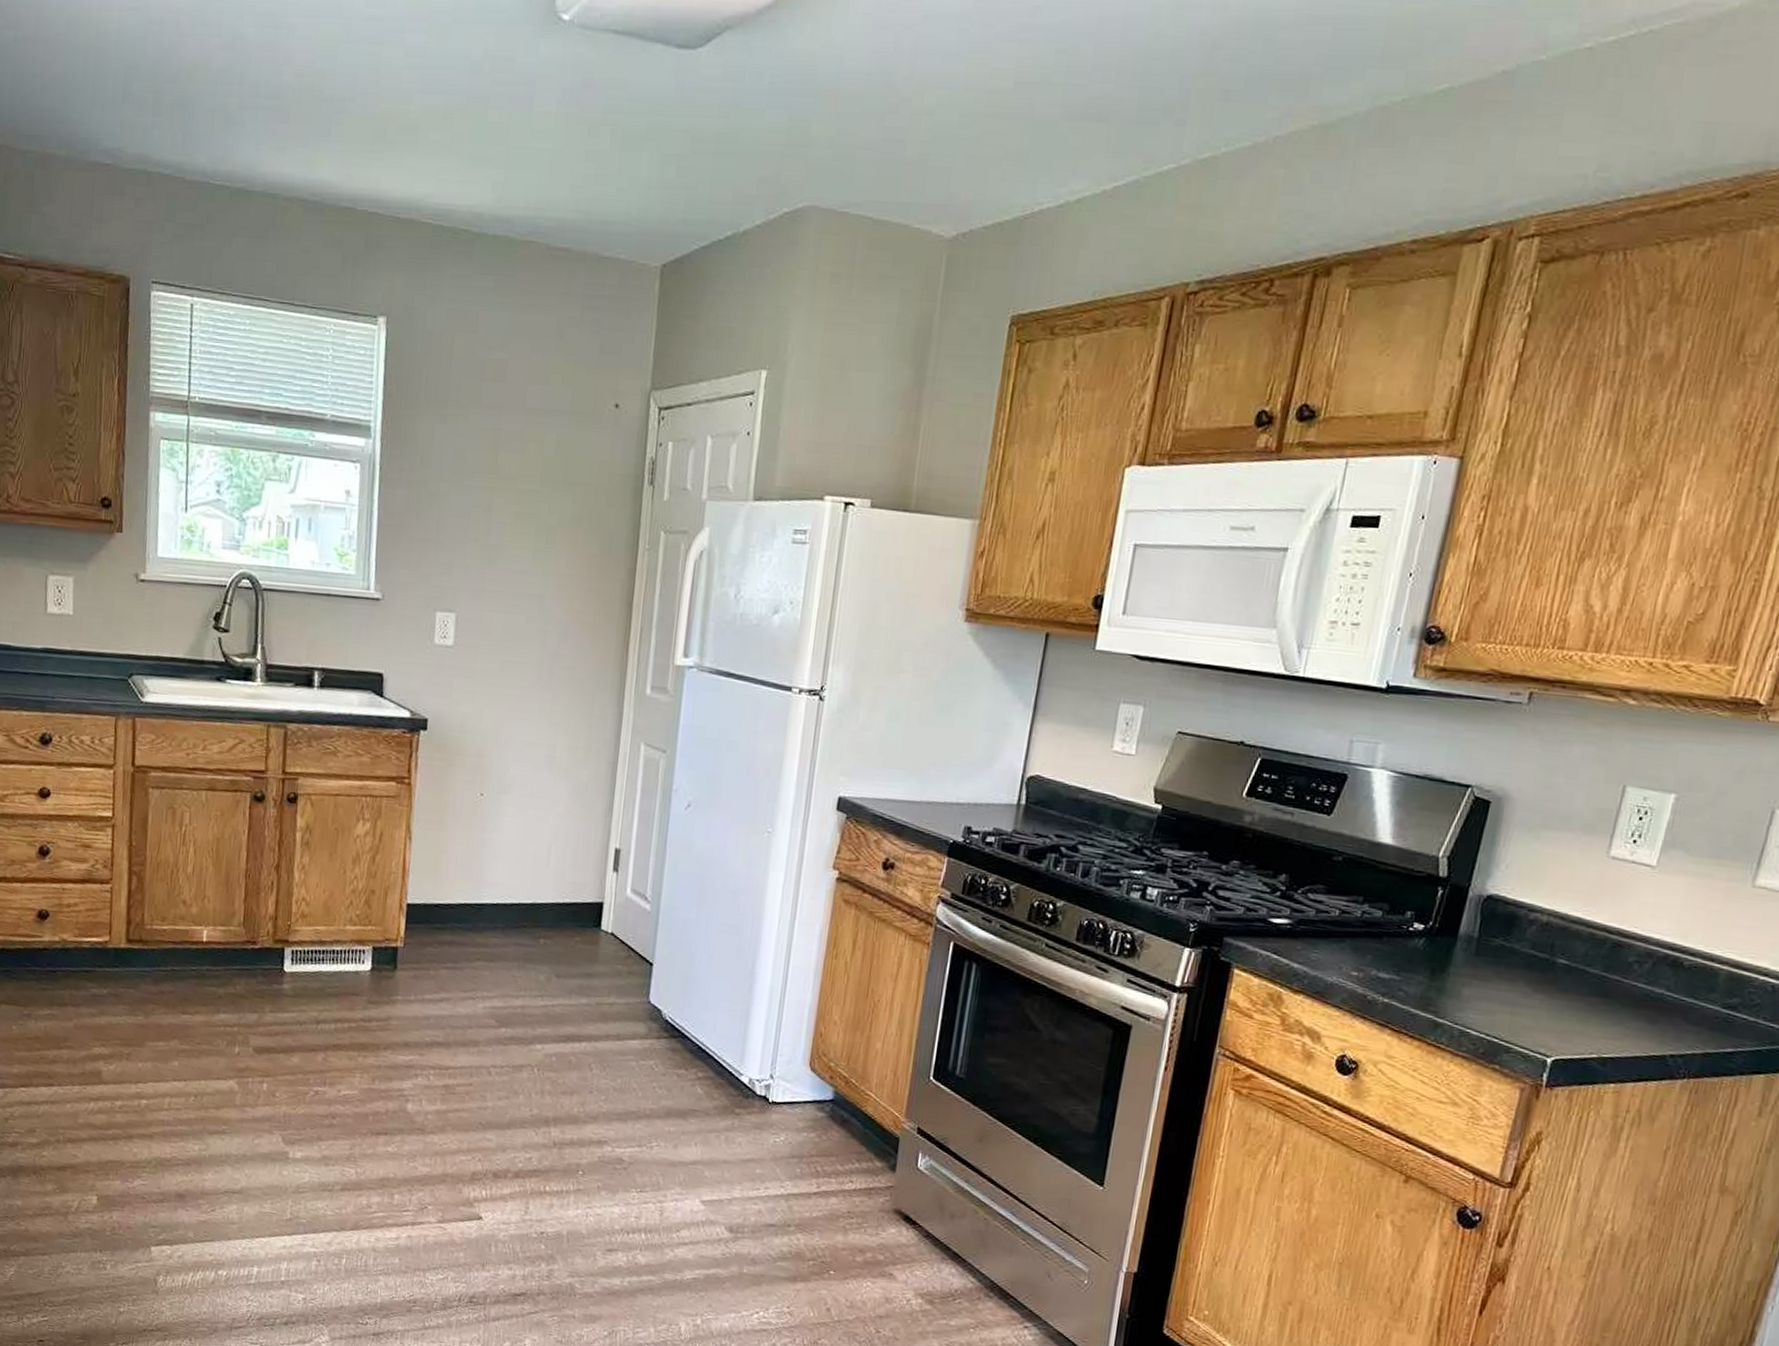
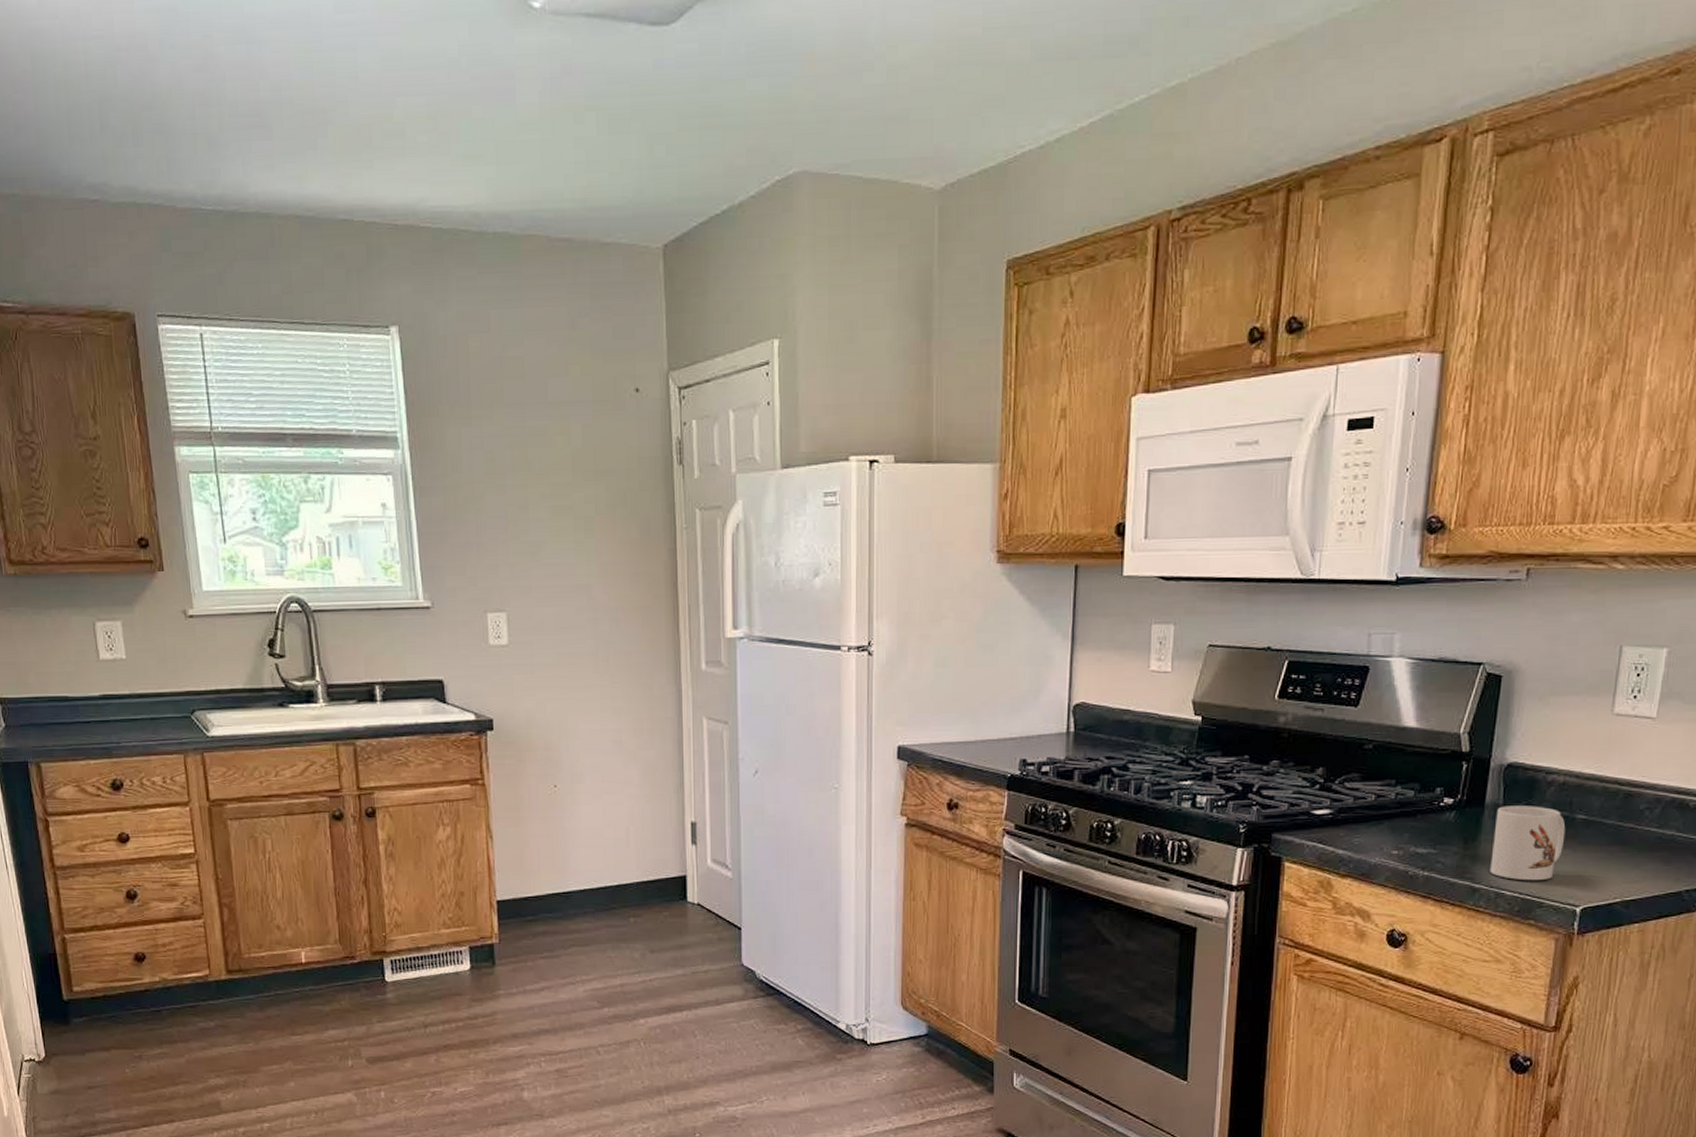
mug: none [1456,939,1545,1024] -> present [1490,806,1566,881]

